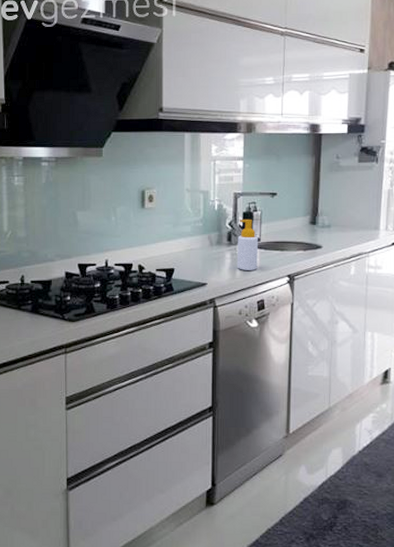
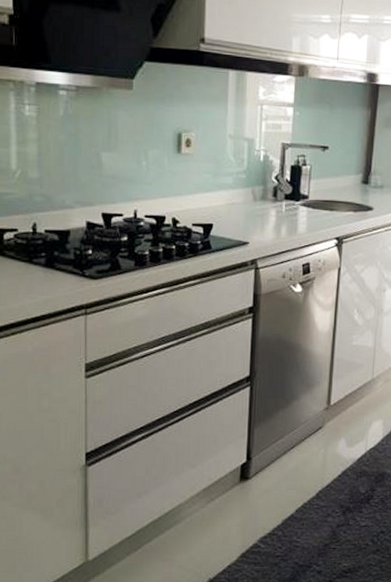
soap bottle: present [236,220,259,270] -> none [282,174,307,231]

